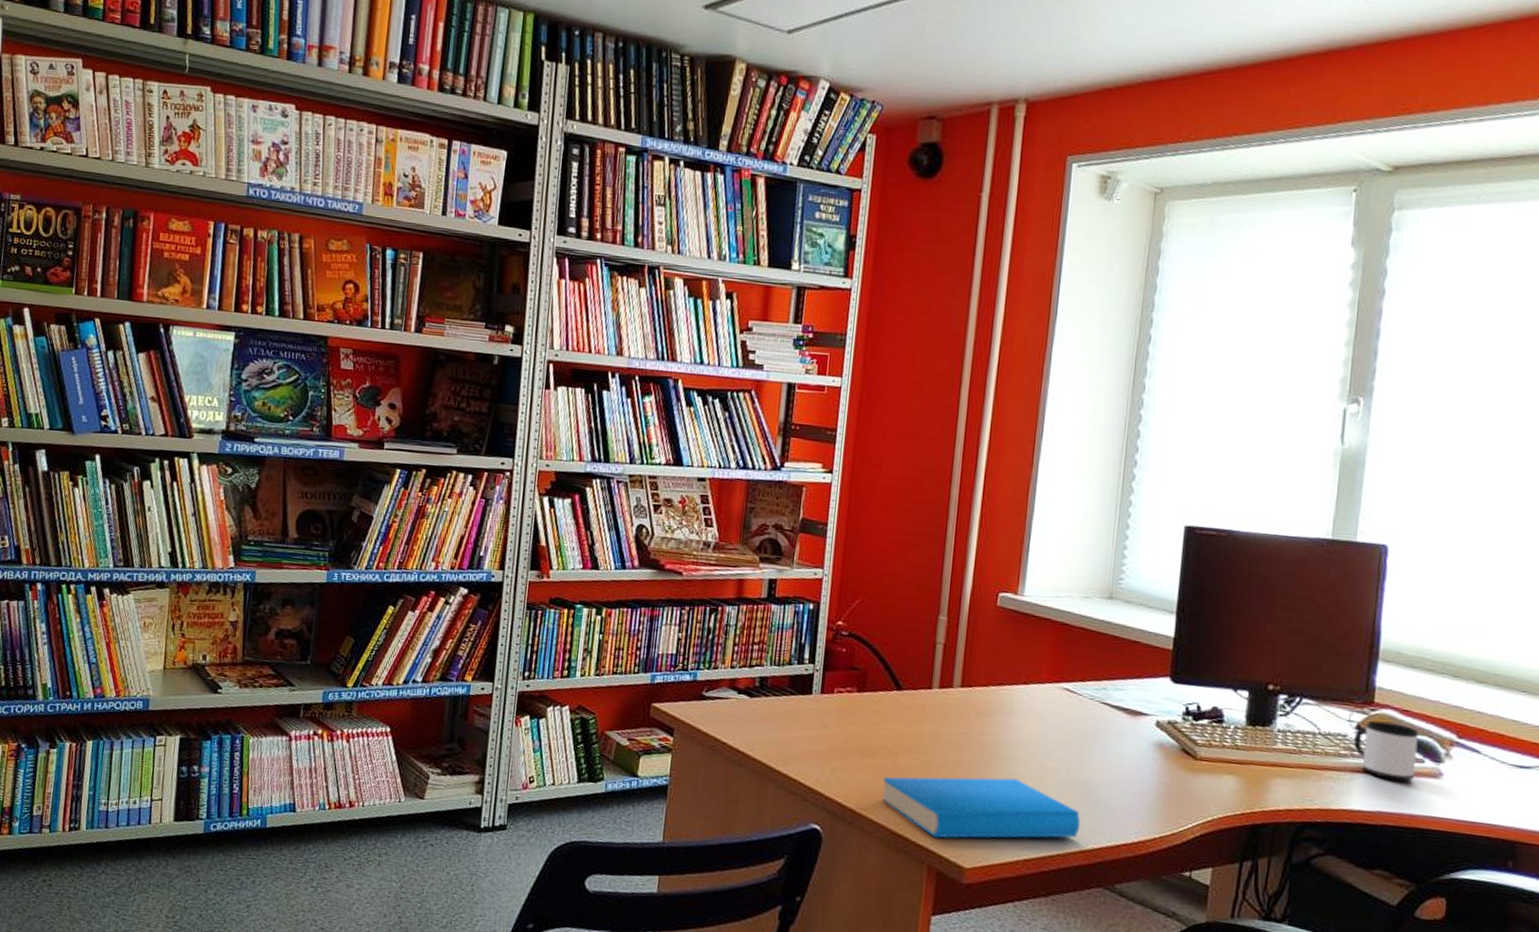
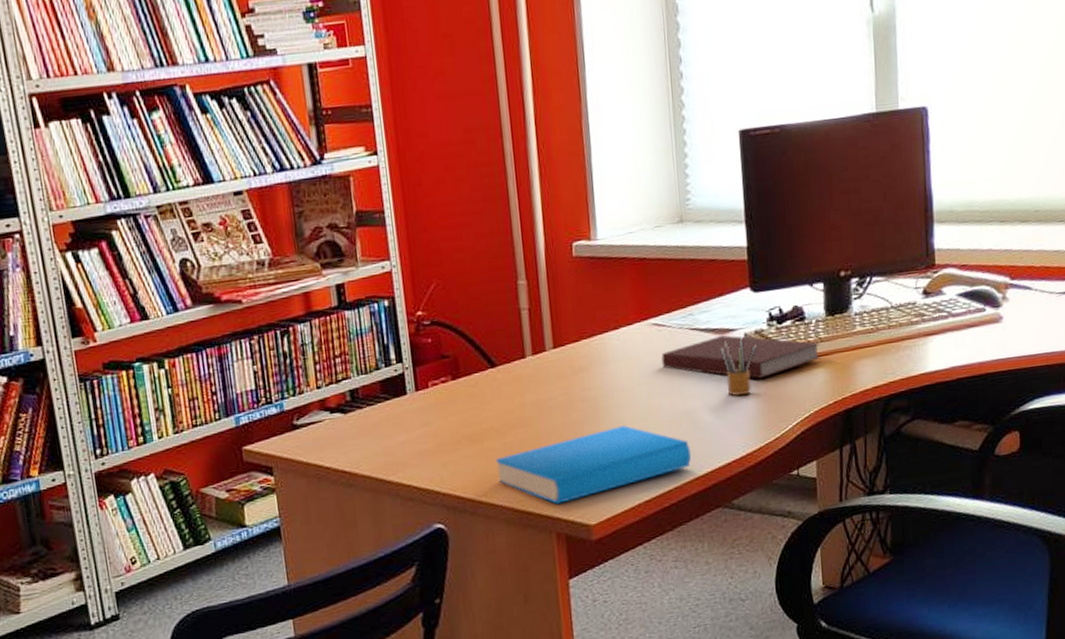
notebook: none [1066,716,1236,770] -> present [661,334,821,379]
pencil box: none [1128,722,1169,782] -> present [720,336,757,396]
mug: present [1353,720,1419,782] -> none [922,279,979,335]

